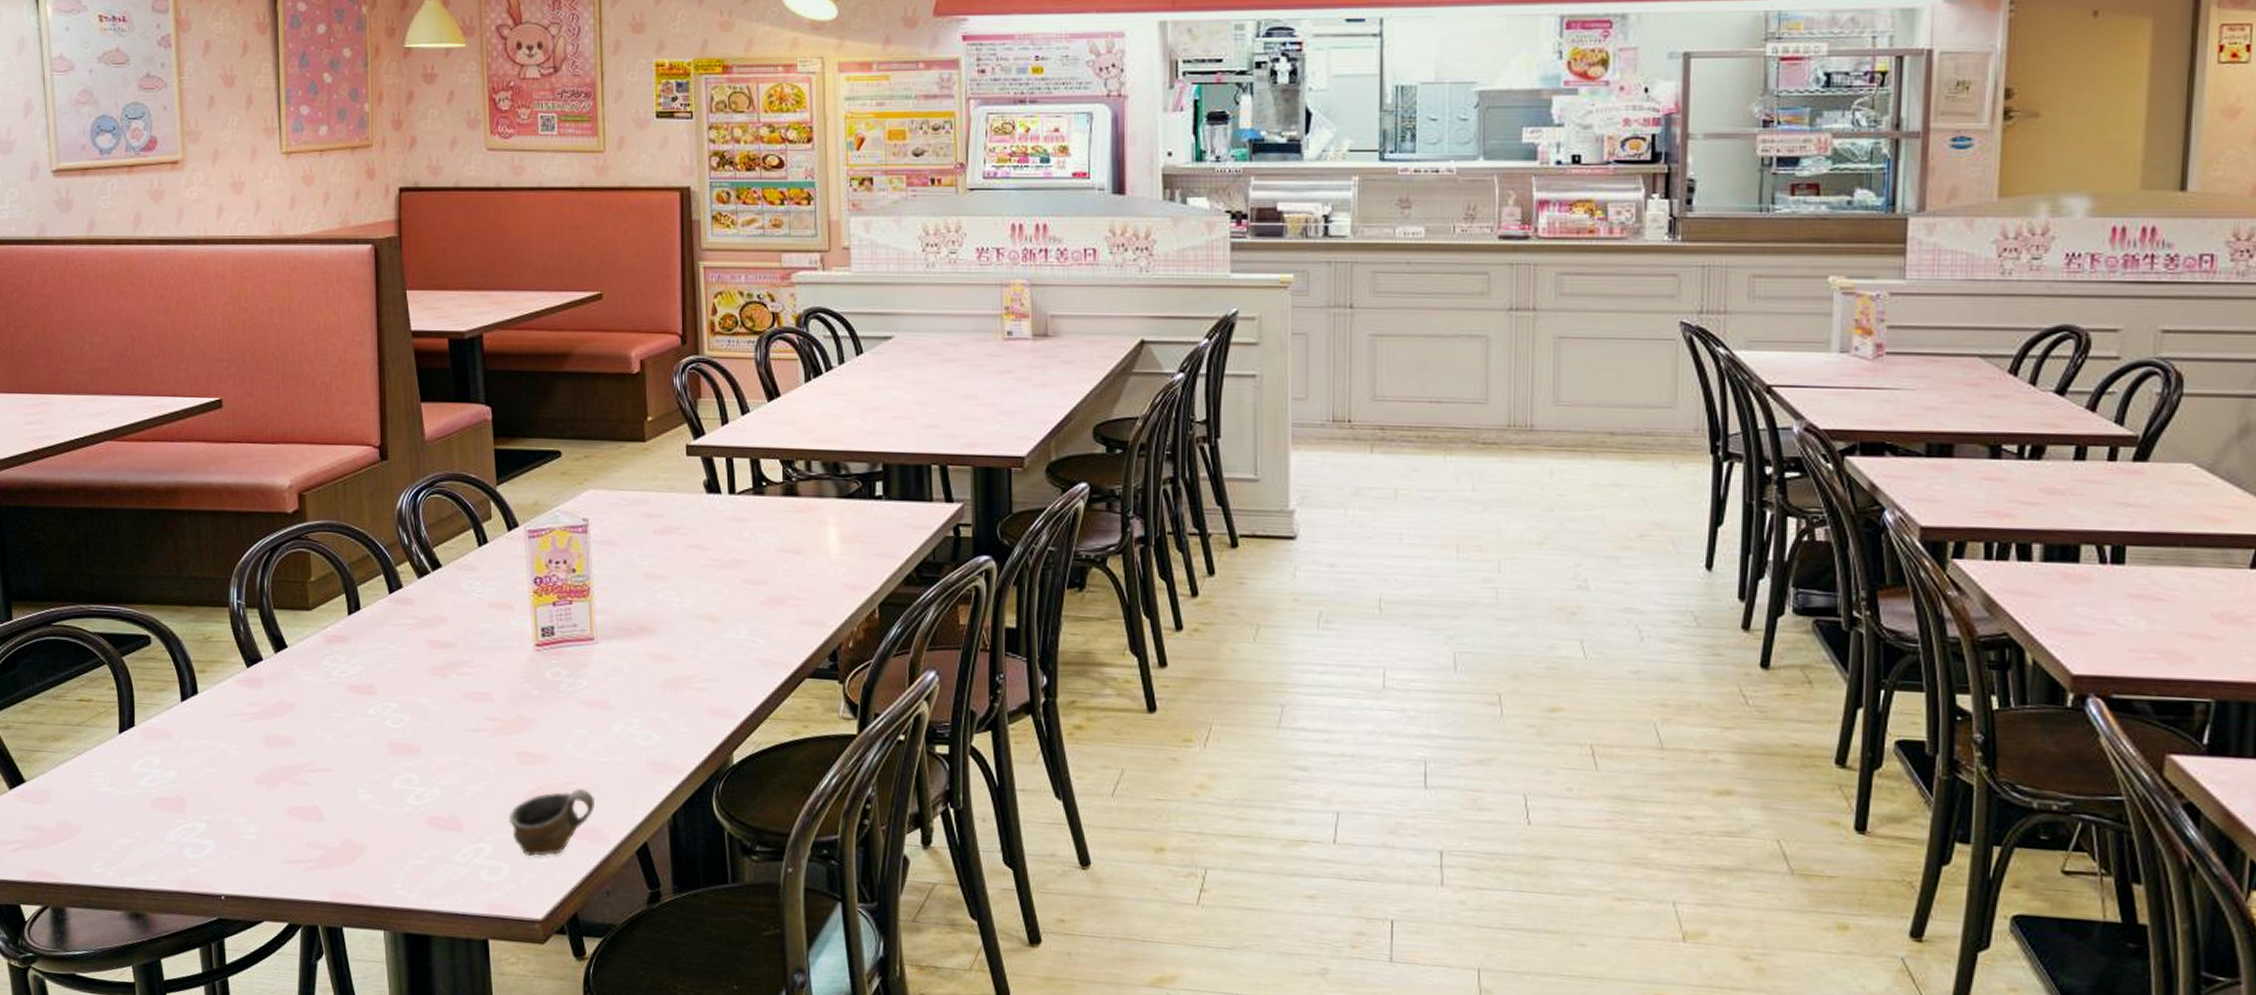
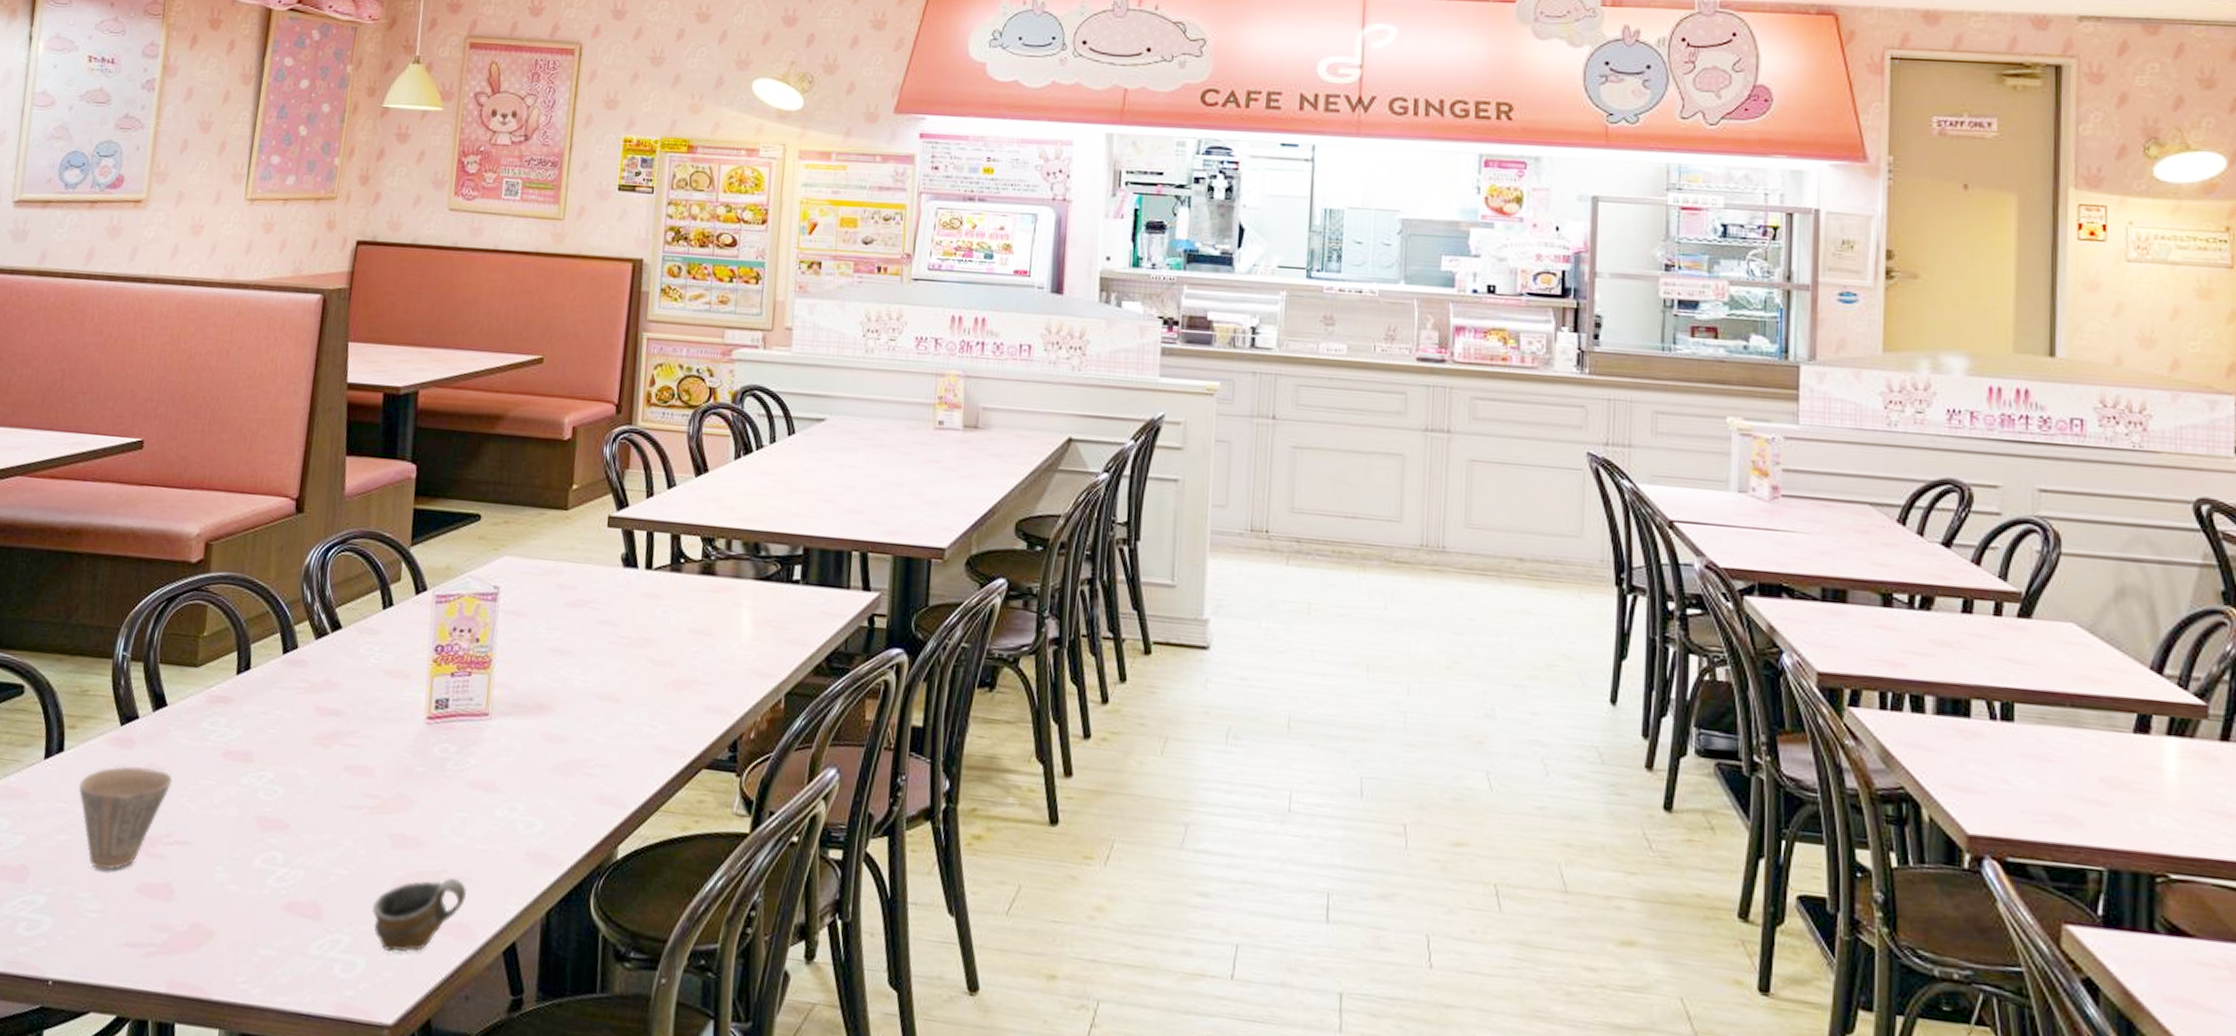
cup: none [217,703,304,798] -> present [79,766,173,870]

